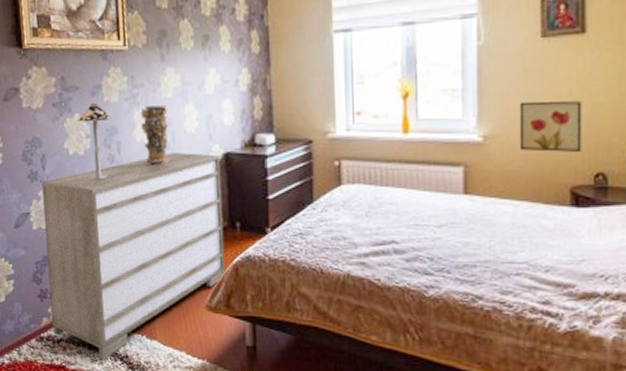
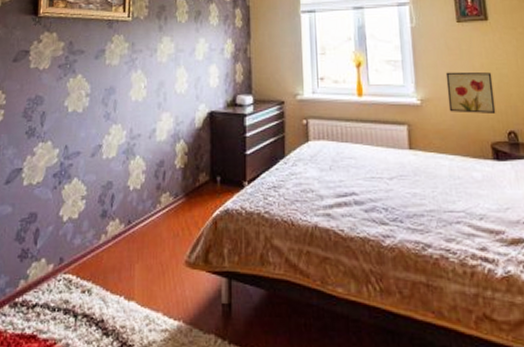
dresser: present [41,152,226,359] -> none [29,110,205,325]
table lamp: present [78,102,112,180] -> none [80,65,111,136]
decorative vase: present [140,105,170,166] -> none [137,69,161,123]

